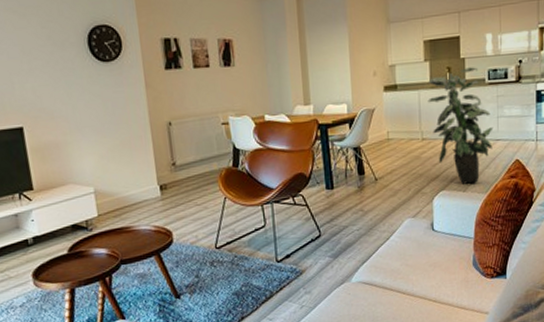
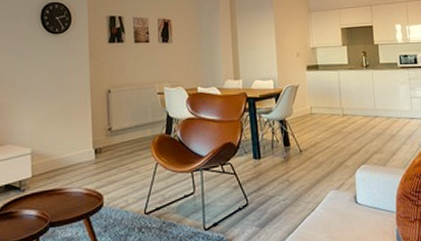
indoor plant: present [427,67,493,184] -> none [346,52,408,159]

